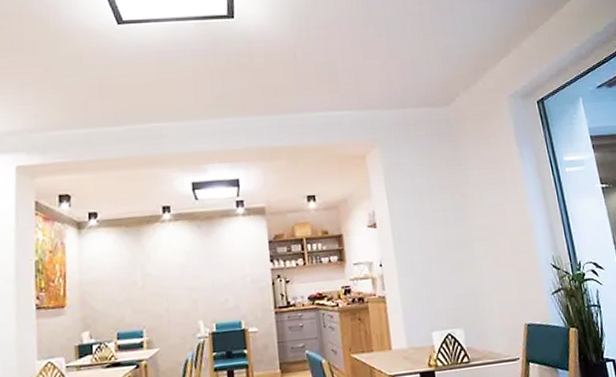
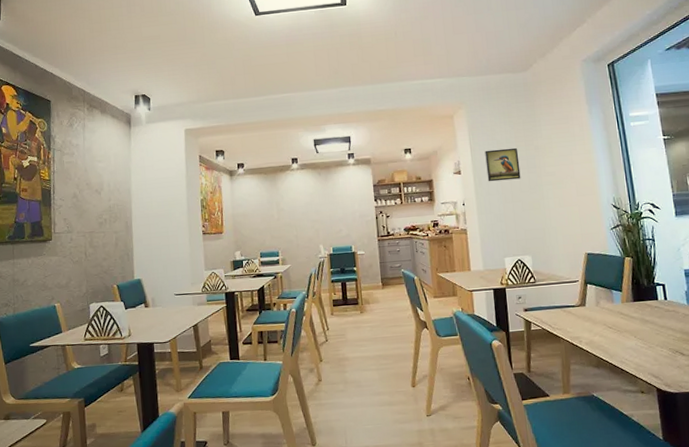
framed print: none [404,195,448,237] -> present [485,147,521,182]

